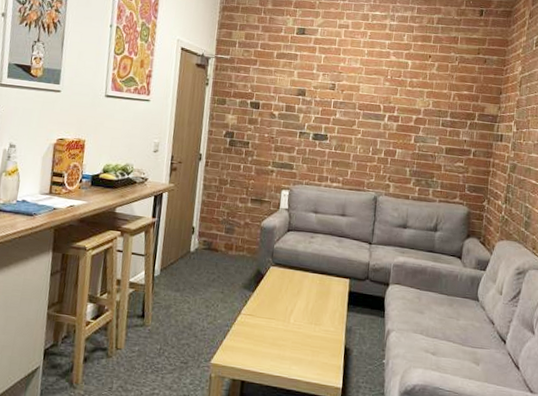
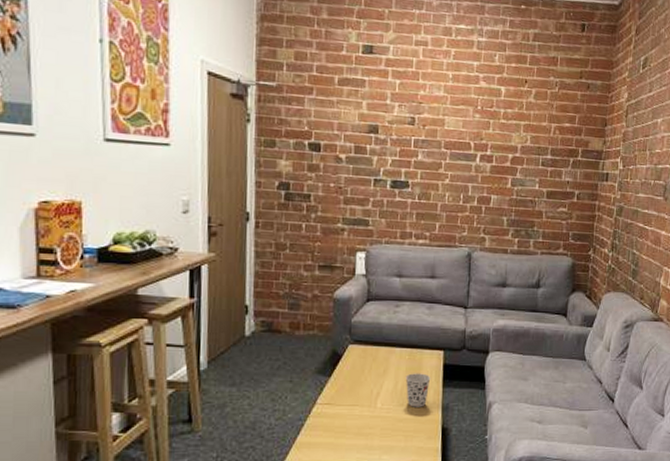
cup: none [315,296,338,327] -> present [405,373,431,407]

